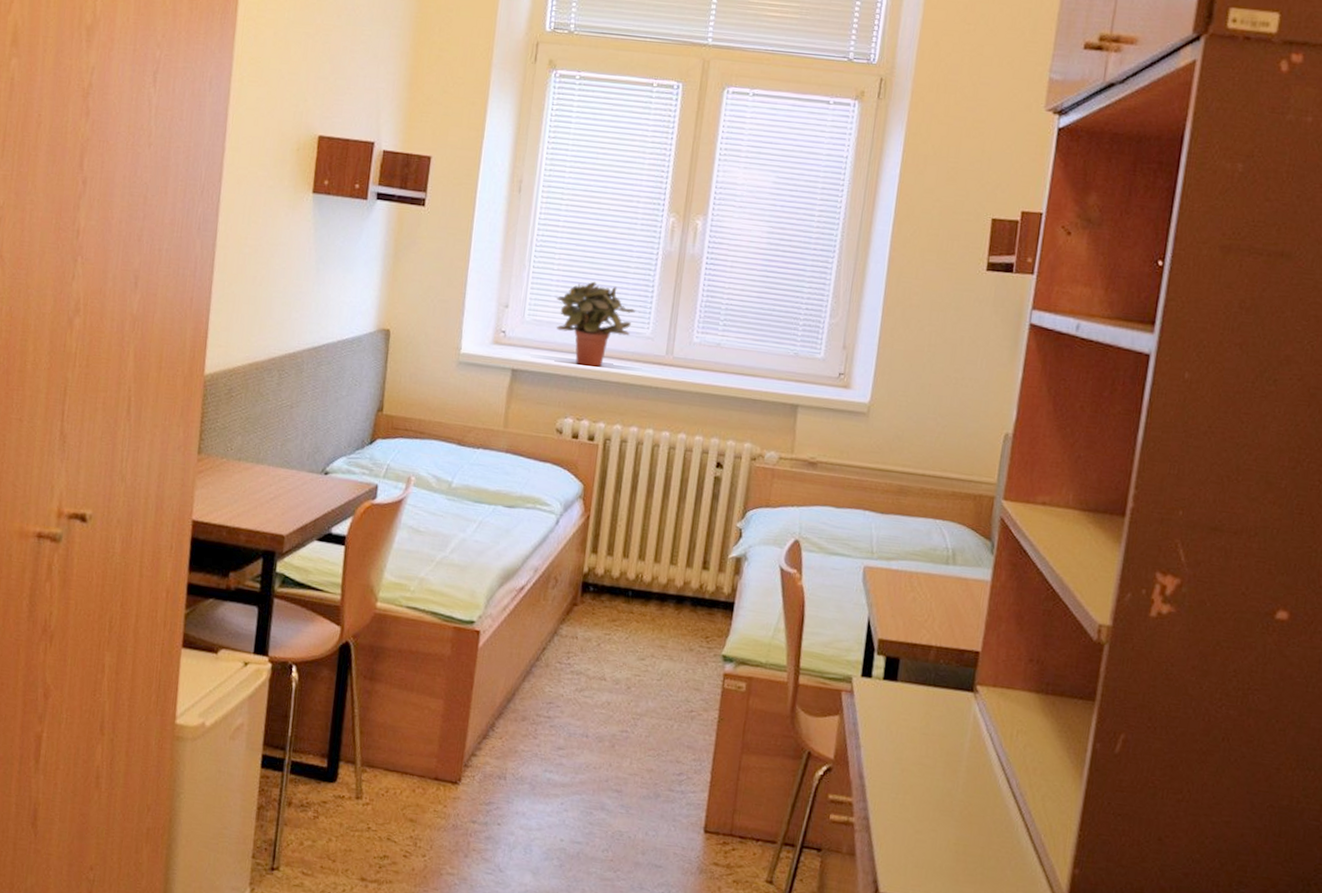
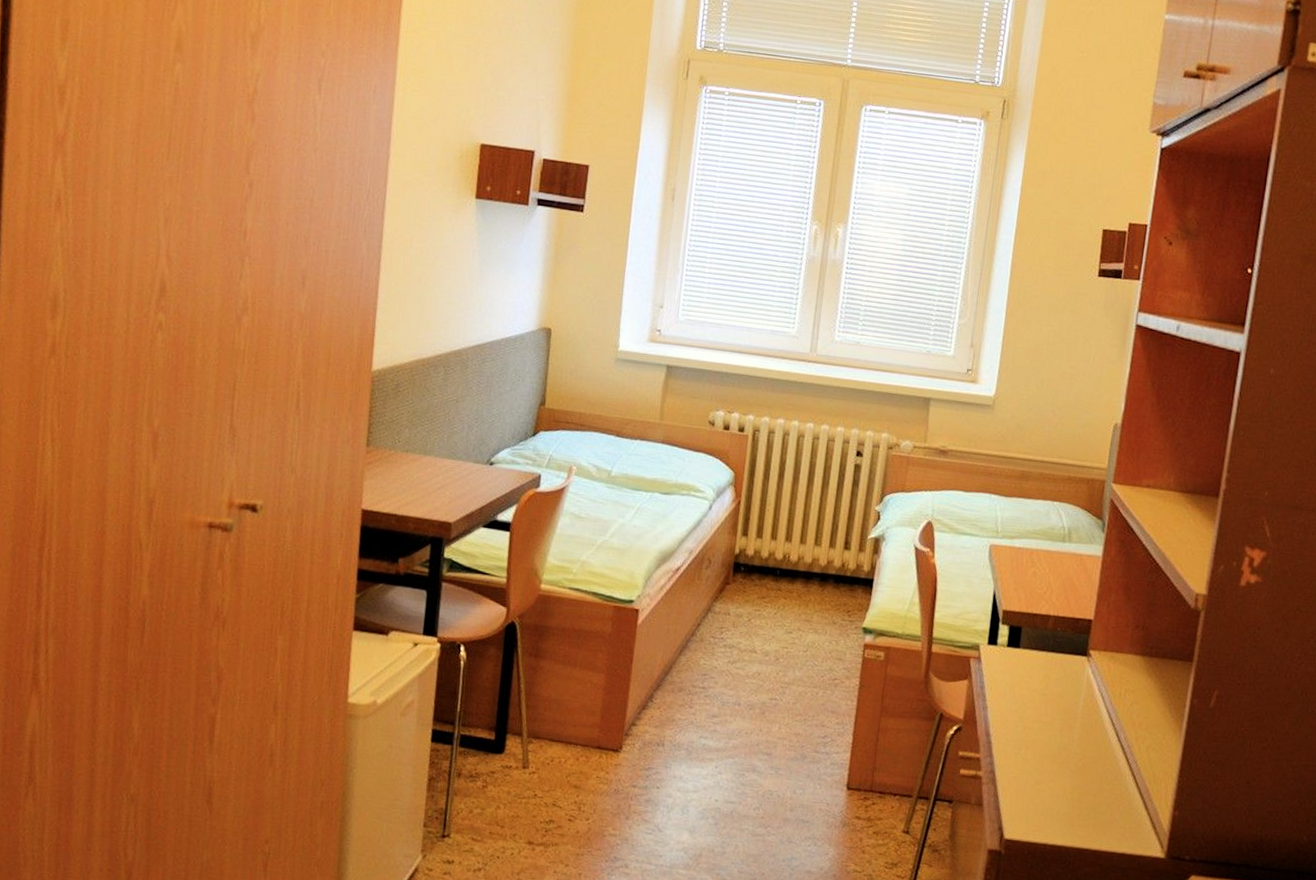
potted plant: present [557,281,636,367] -> none [708,284,783,364]

